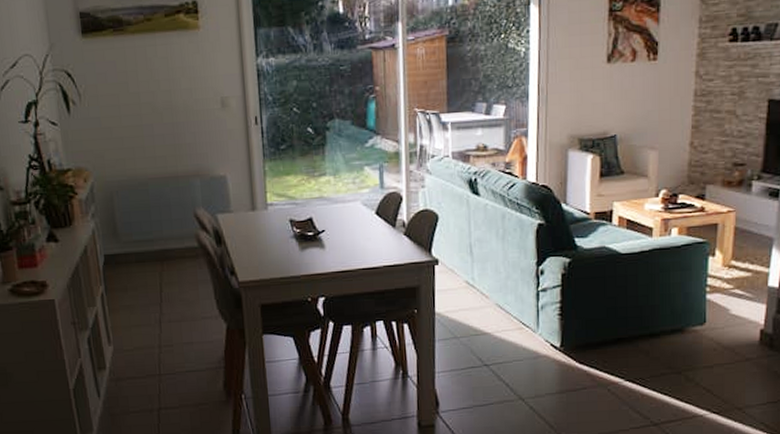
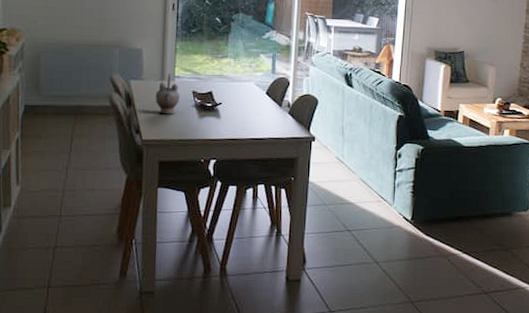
teapot: none [248,201,276,250] -> present [155,73,179,114]

